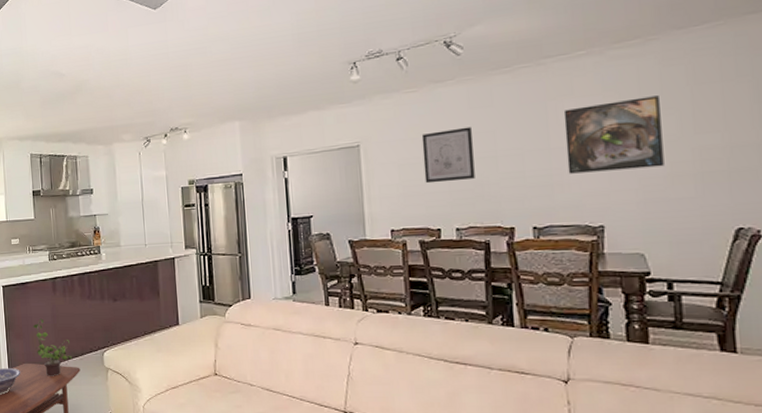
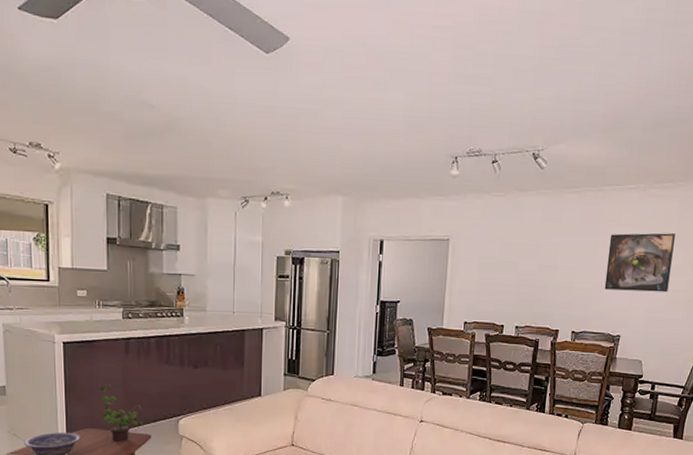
wall art: present [421,126,475,184] -> none [498,236,541,284]

